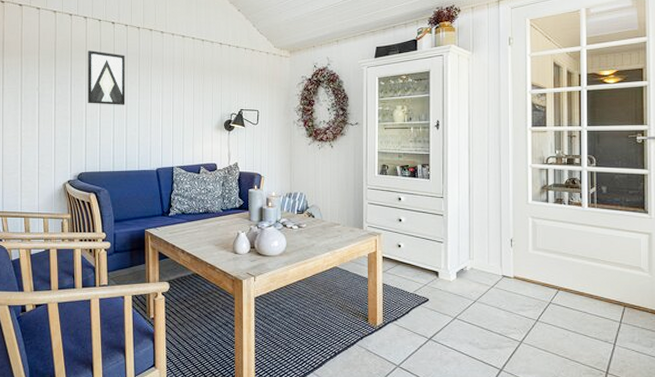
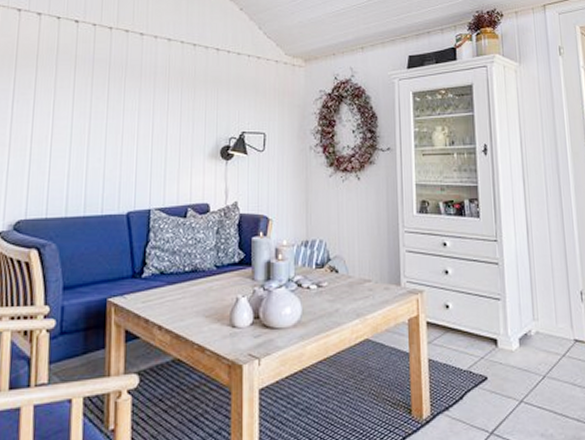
wall art: present [88,50,126,105] -> none [35,56,91,127]

